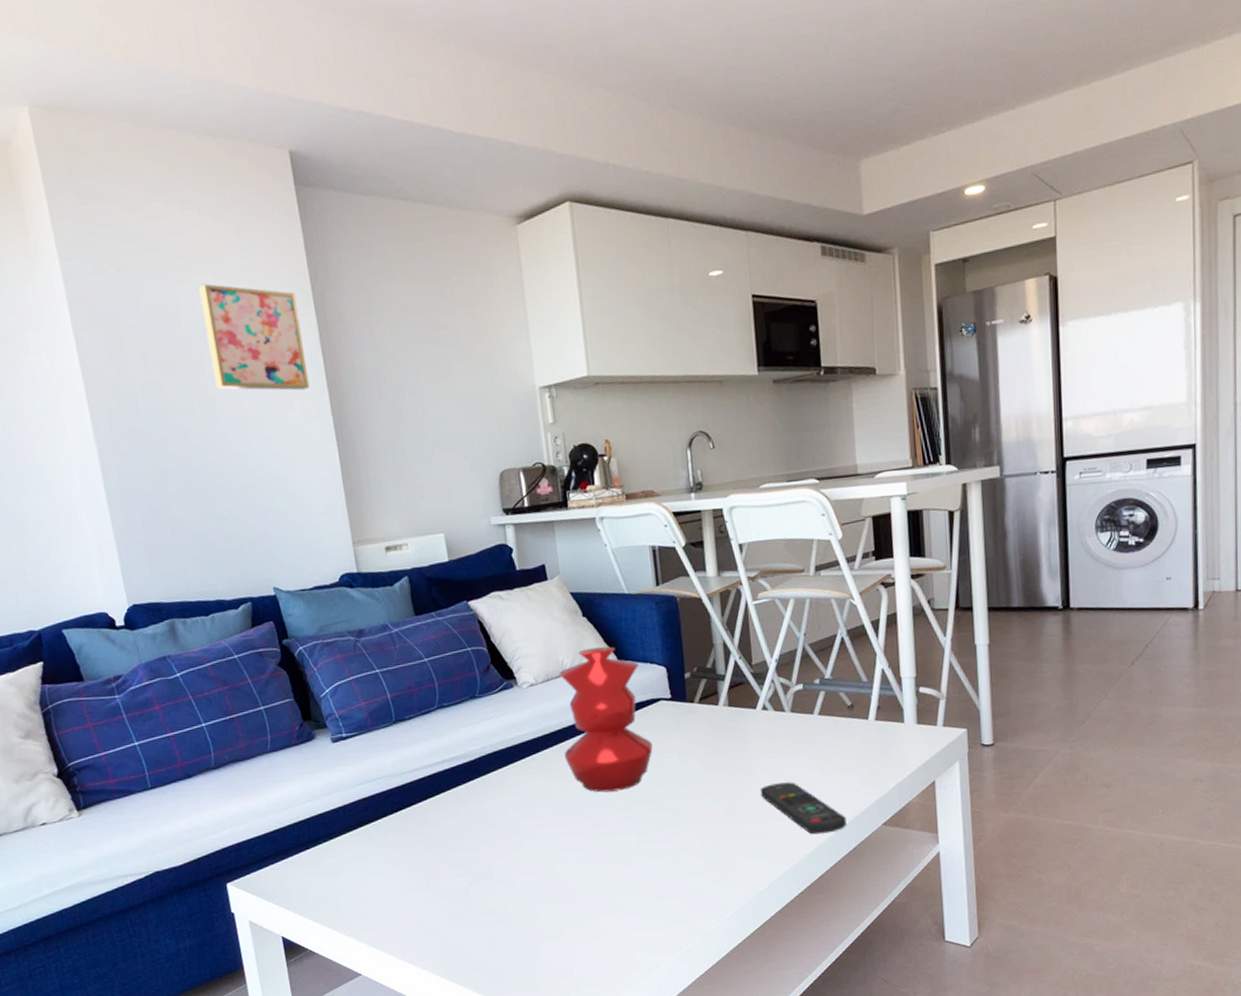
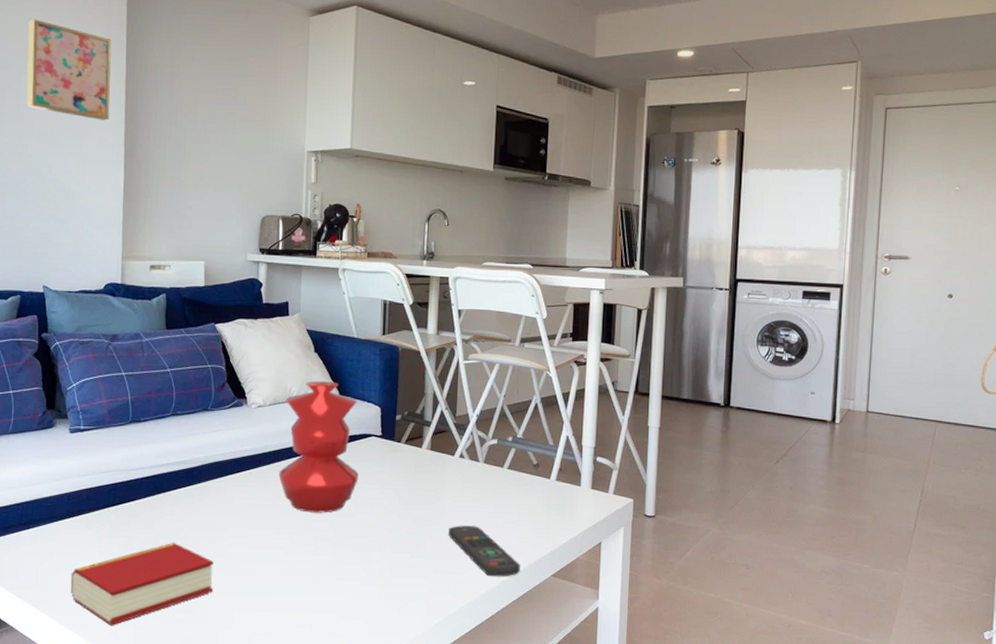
book: none [361,842,515,937] -> present [70,542,214,626]

